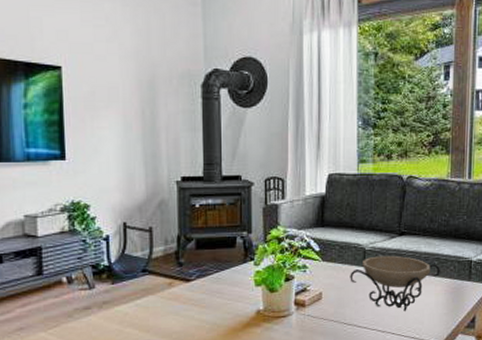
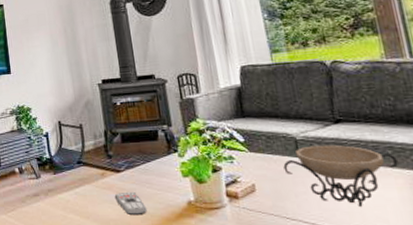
remote control: none [180,301,214,327] -> present [114,191,147,216]

